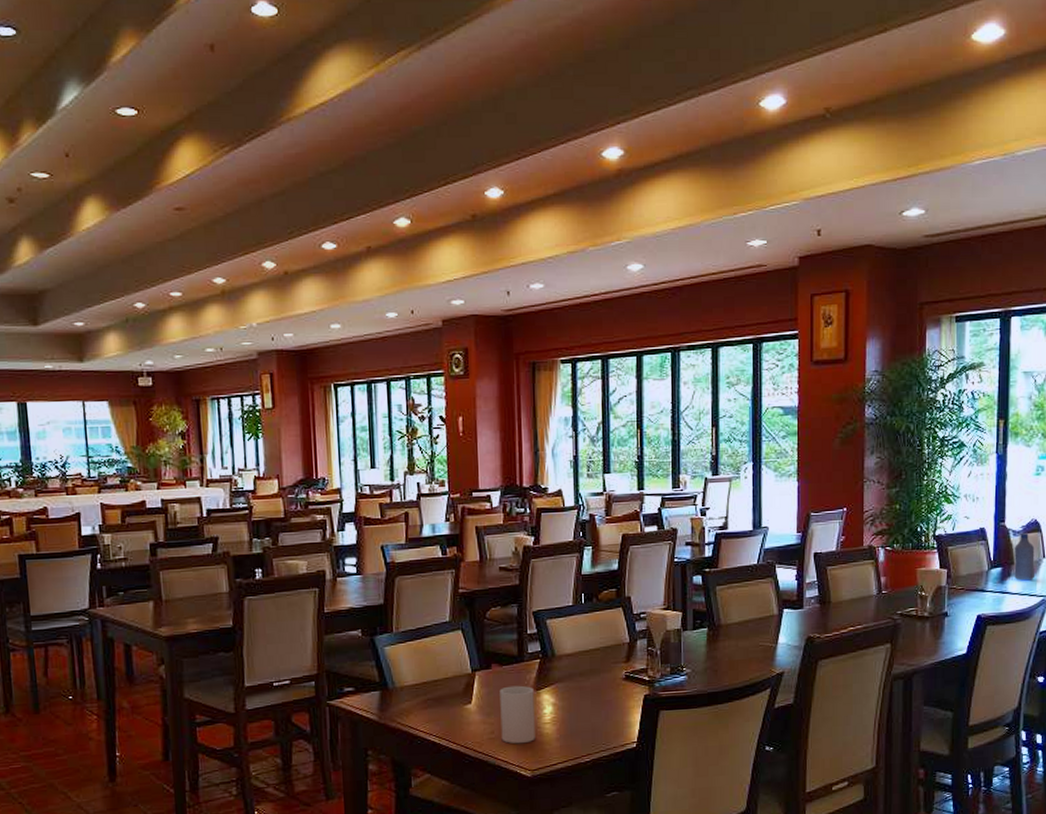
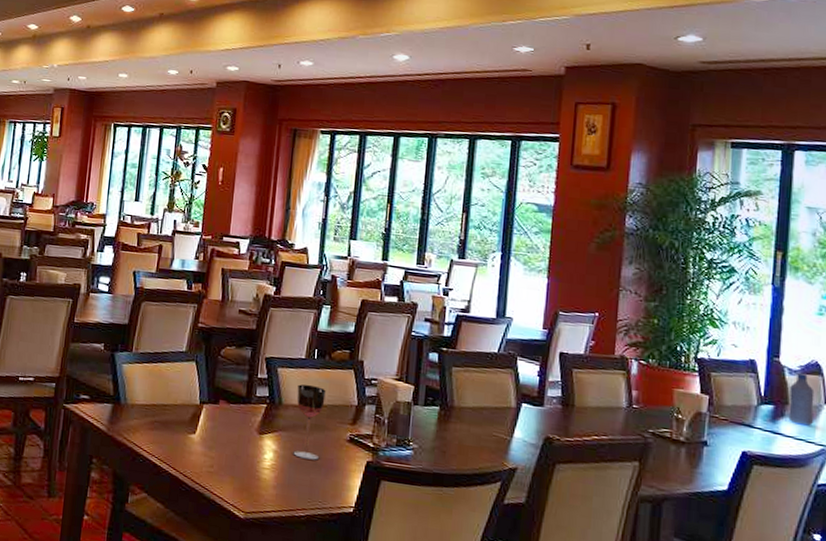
cup: present [500,685,535,744] -> none [219,424,257,484]
wineglass: none [568,630,599,706] -> present [293,384,326,460]

